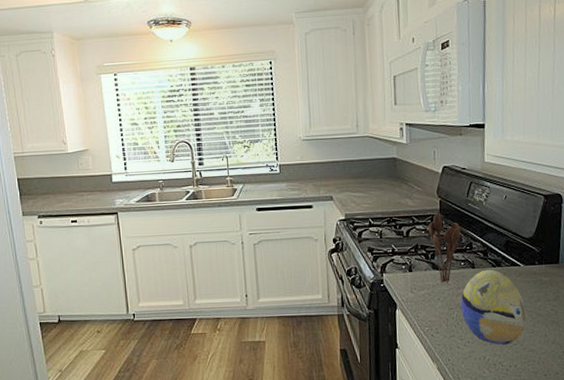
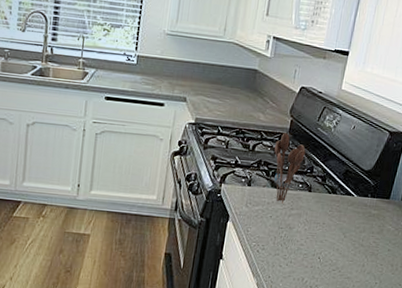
decorative egg: present [461,269,527,345] -> none [290,194,351,269]

